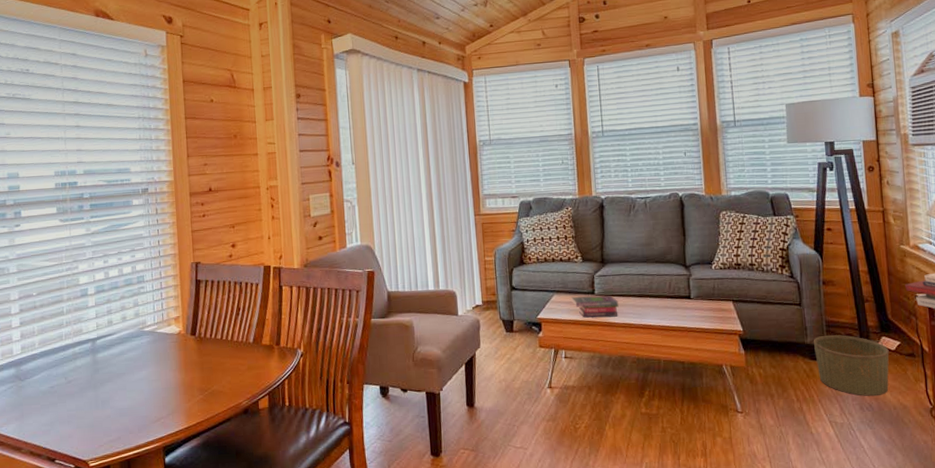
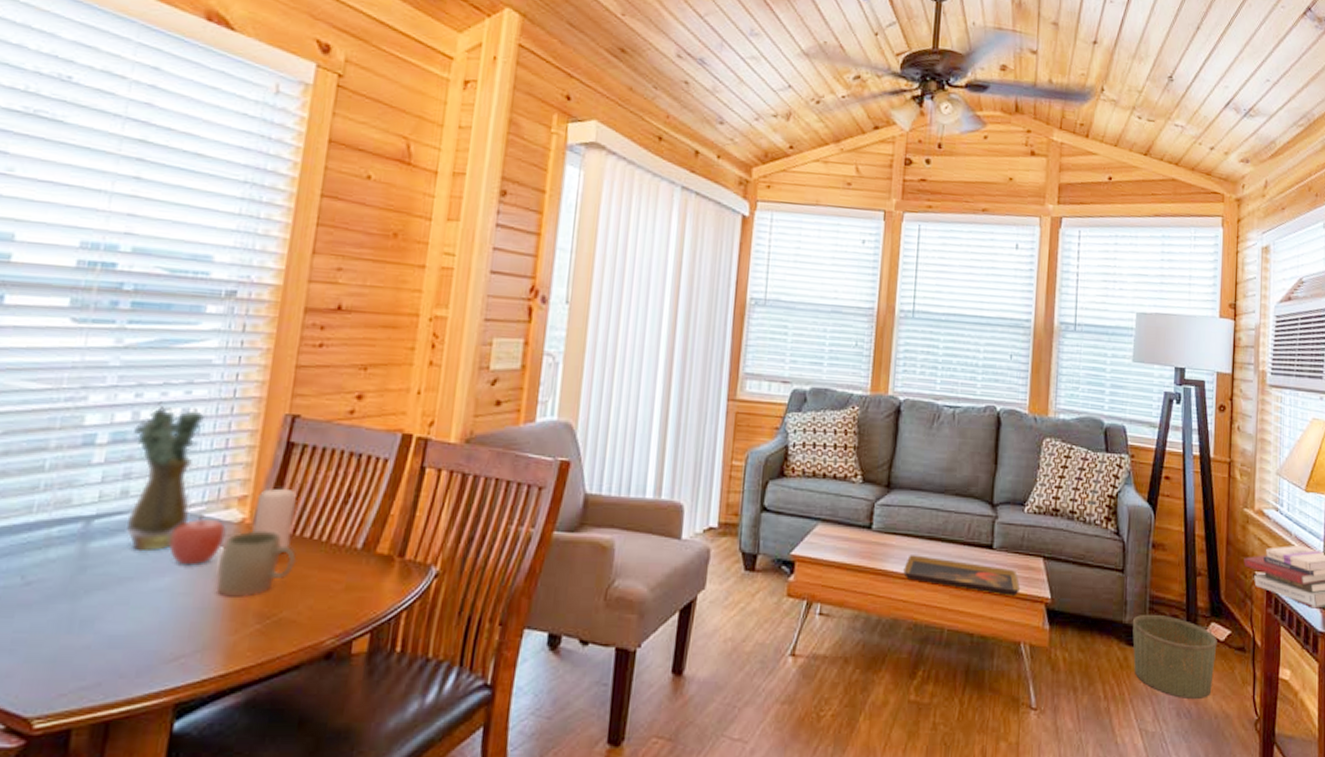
vase: none [107,264,149,357] -> present [126,401,204,552]
fruit: none [140,331,172,362] -> present [169,514,226,564]
mug: none [170,337,216,380] -> present [216,530,297,597]
candle: none [186,309,211,347] -> present [252,488,298,549]
books: present [570,295,619,318] -> none [839,529,901,564]
decorative tray: none [623,309,716,332] -> present [903,555,1020,596]

